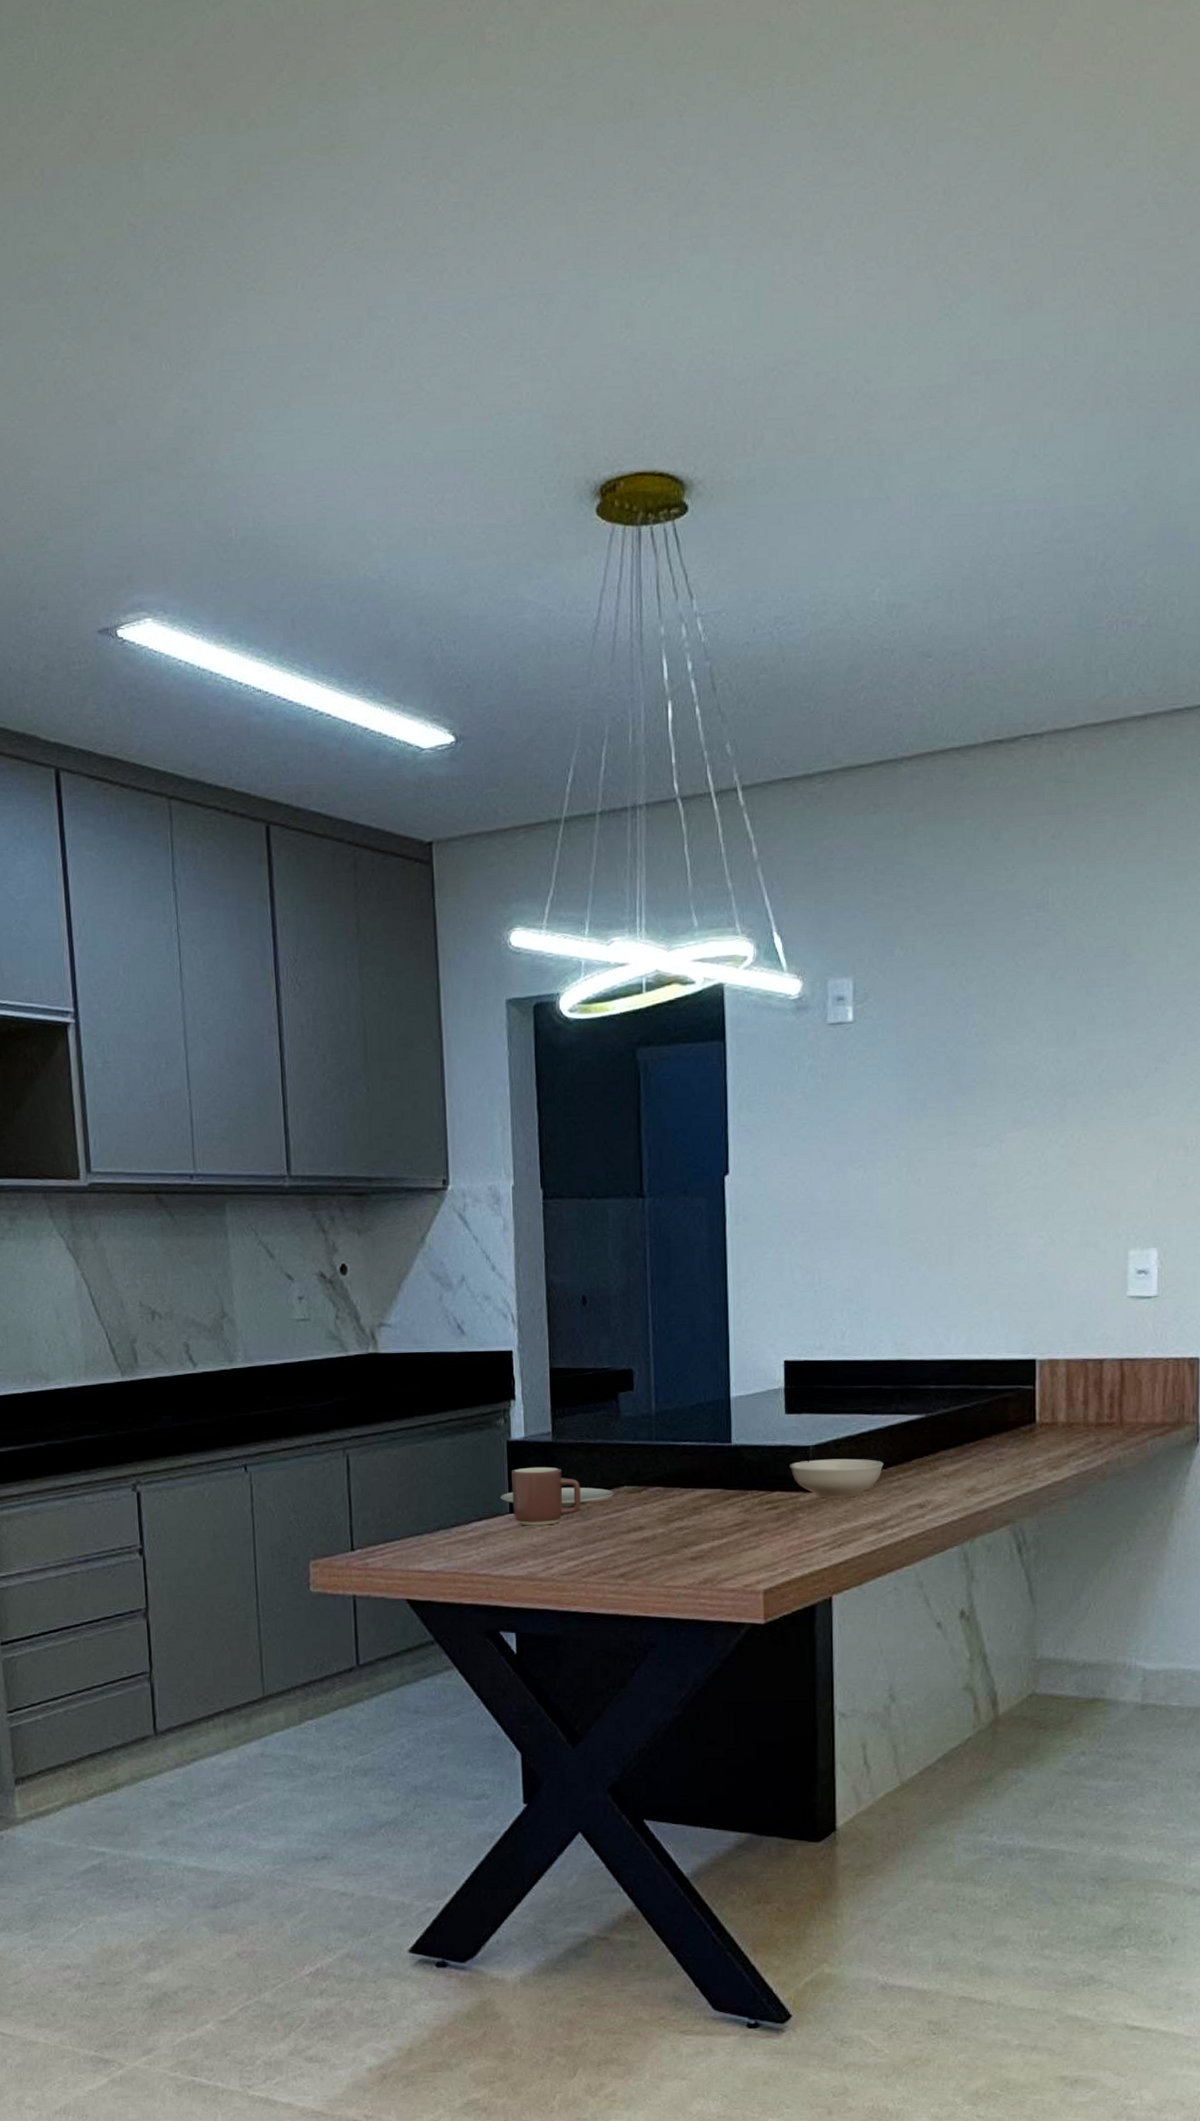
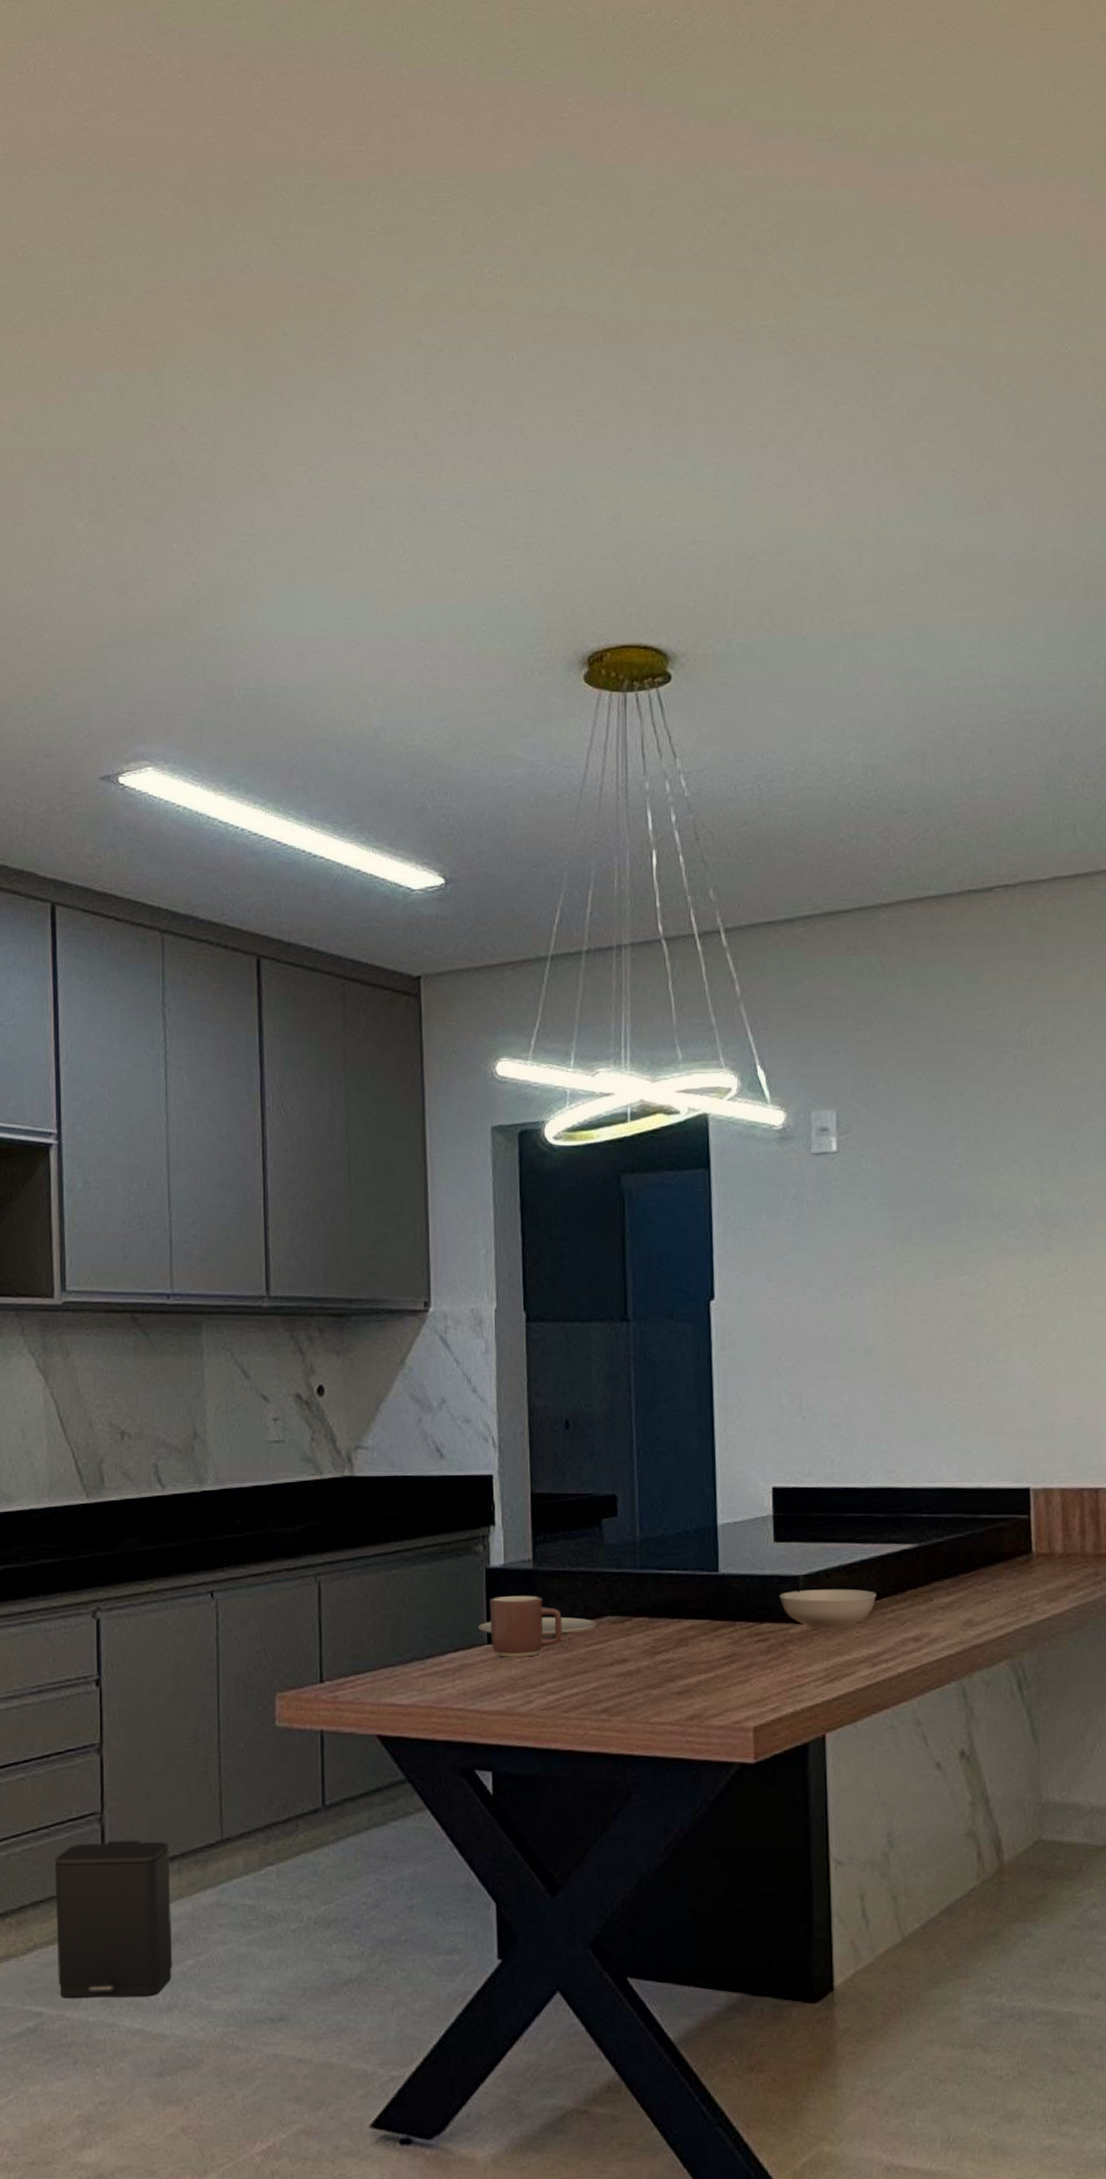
pedal bin: none [109,1697,223,1839] -> present [55,1840,173,1998]

